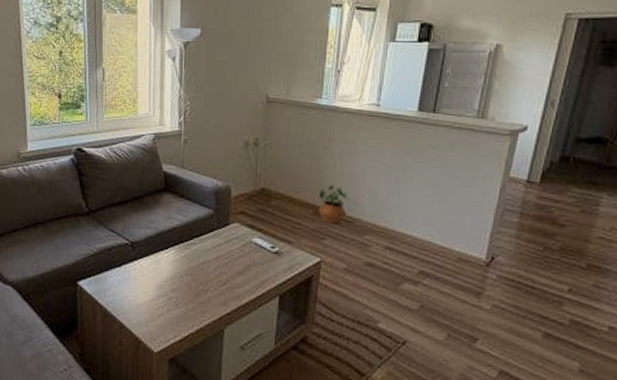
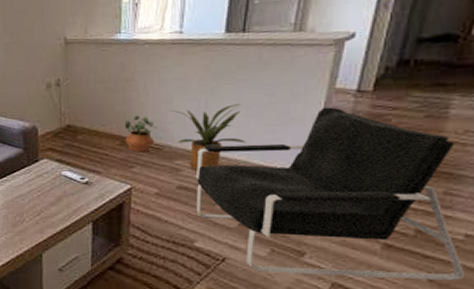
house plant: none [364,183,431,247] -> present [171,104,247,170]
armchair: none [381,194,608,371] -> present [195,107,464,280]

